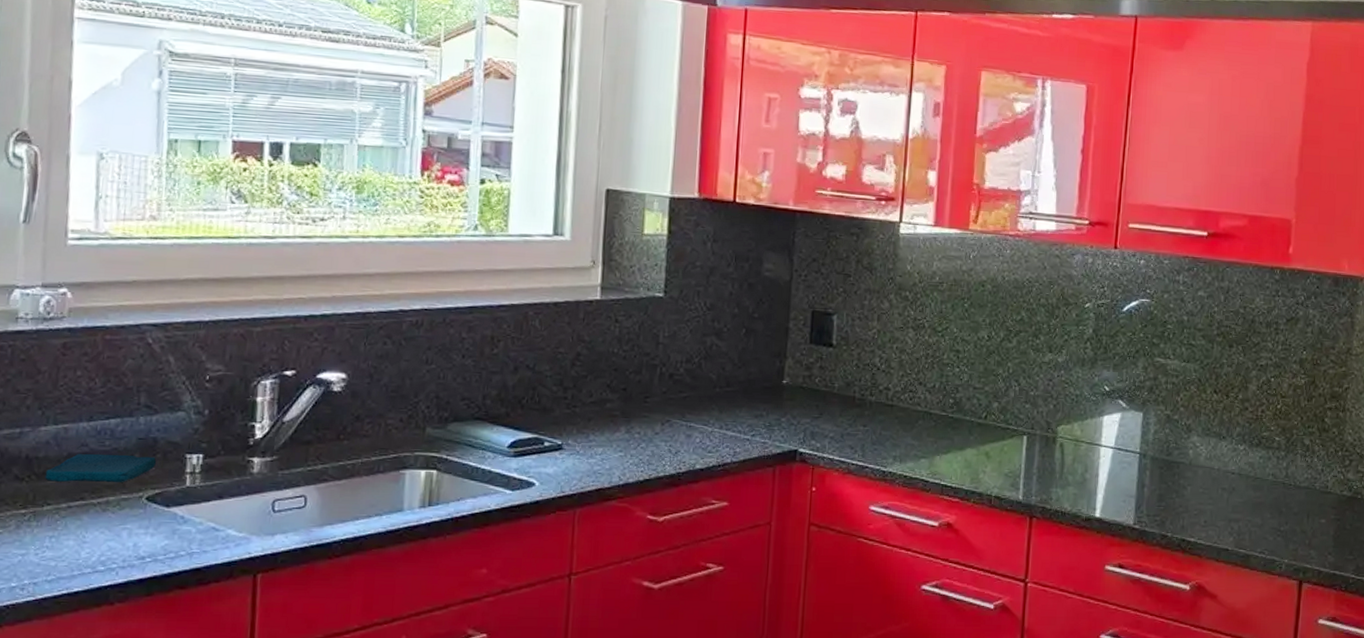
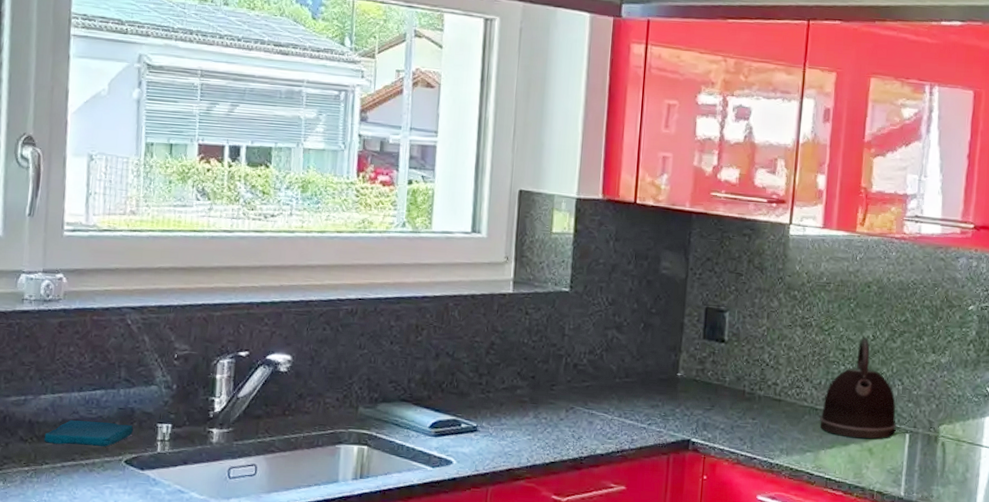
kettle: none [934,338,1014,443] -> present [820,337,897,439]

